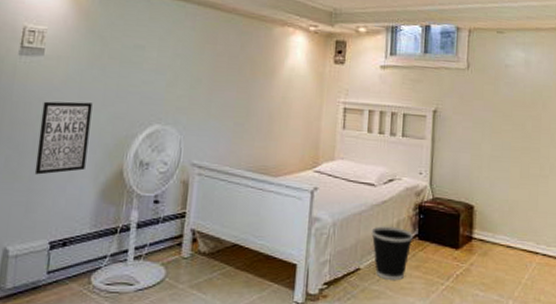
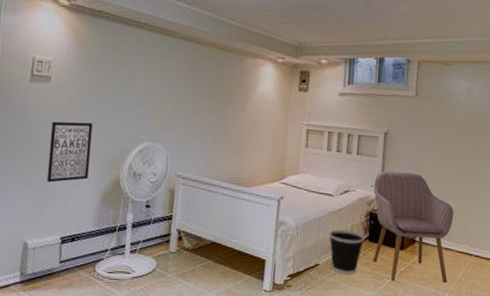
chair: none [423,156,516,288] -> present [372,171,454,283]

